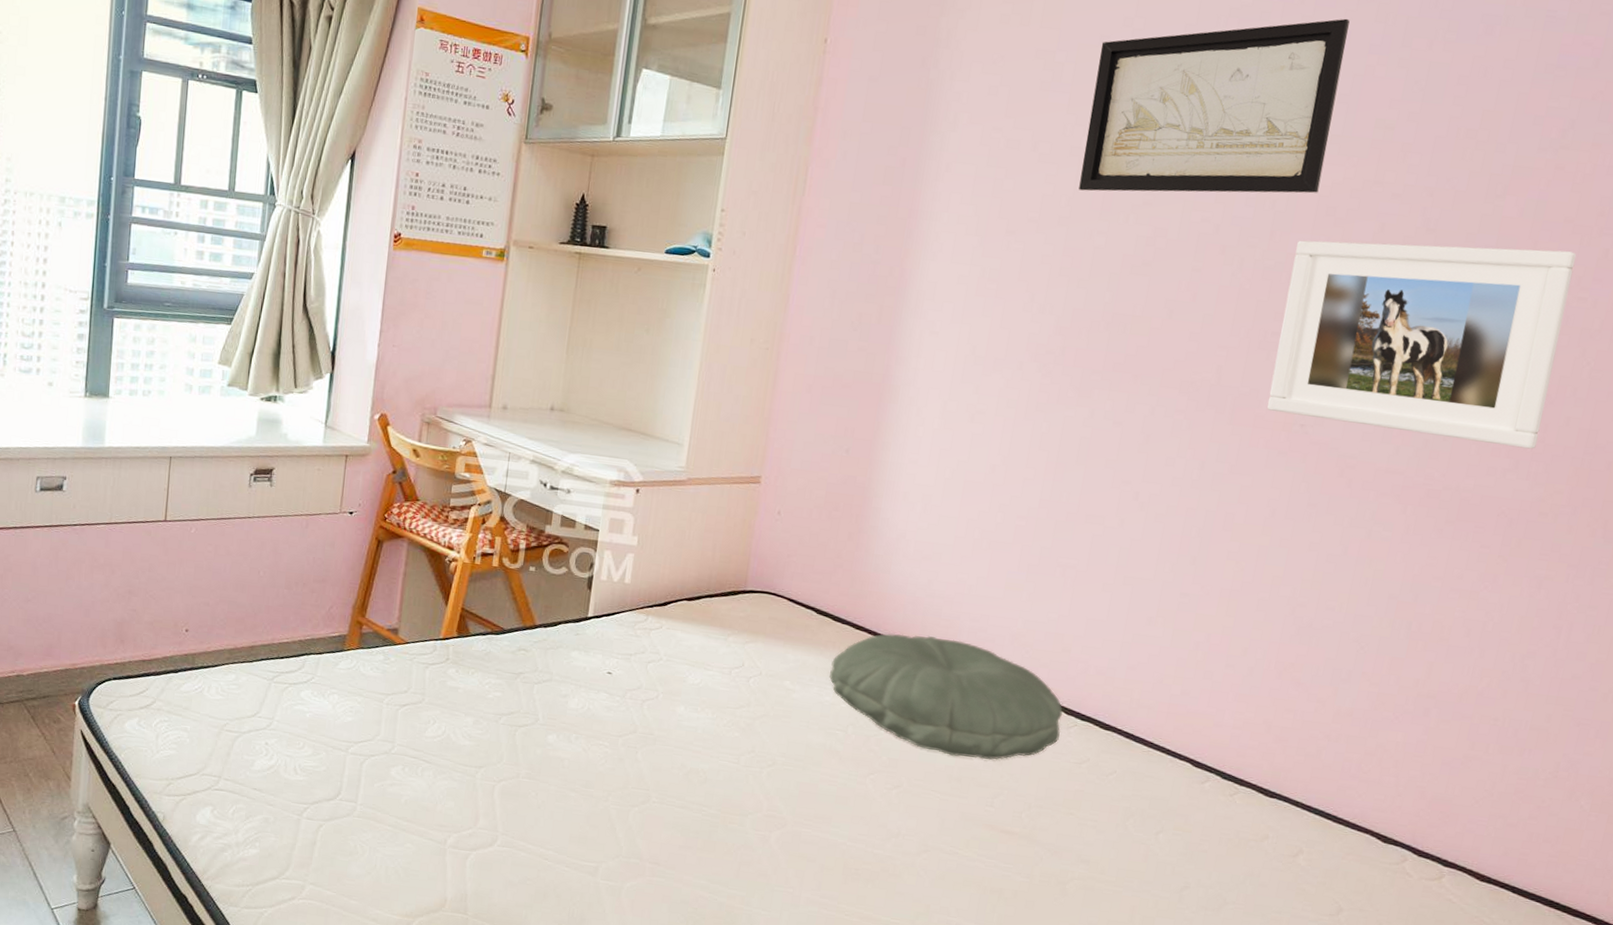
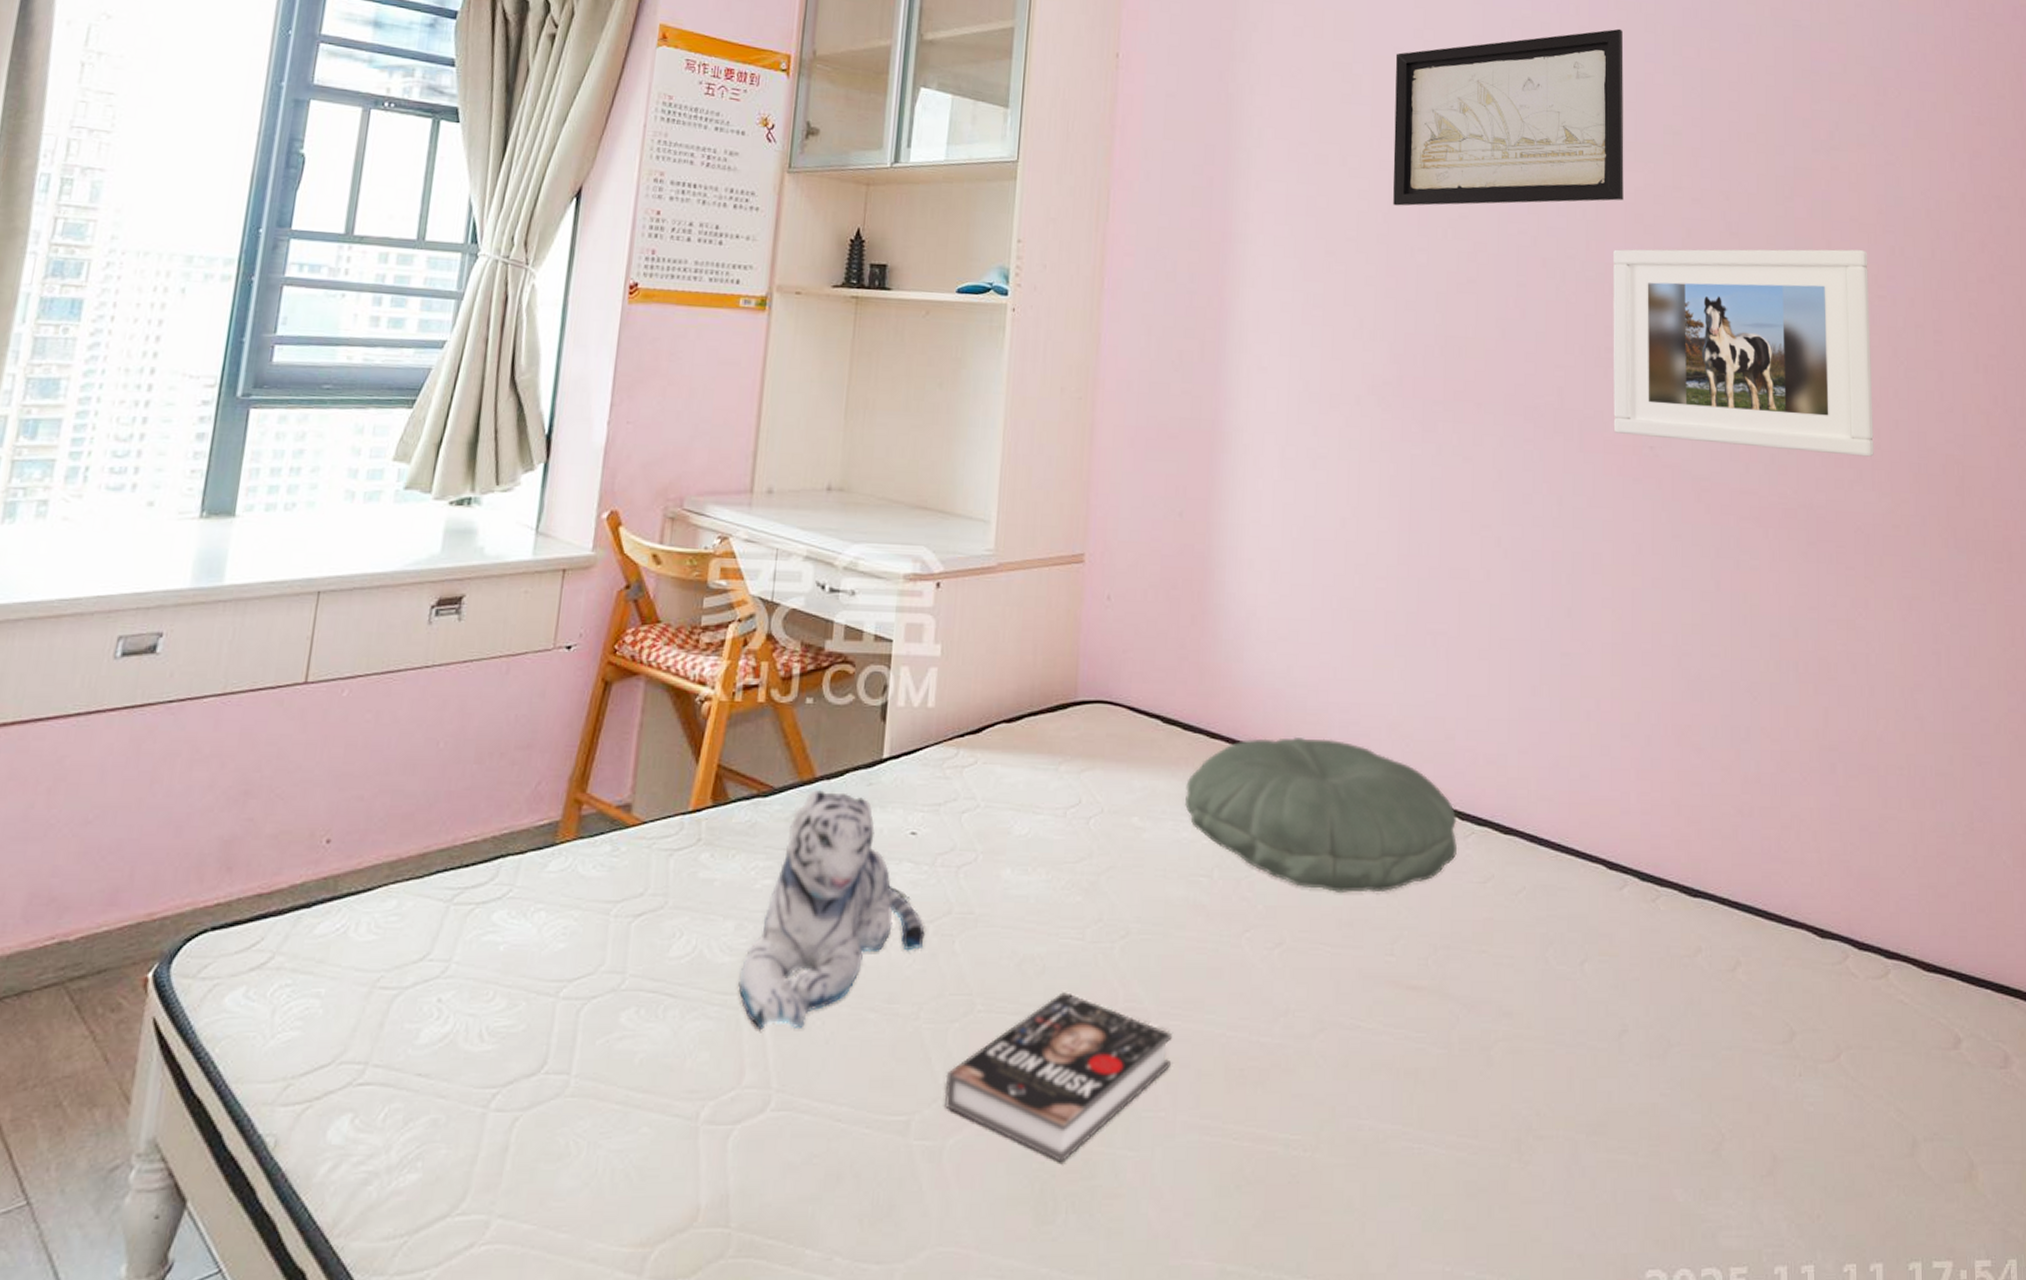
plush toy: none [475,634,615,796] -> present [738,790,925,1030]
book: none [624,797,803,911] -> present [944,992,1172,1163]

